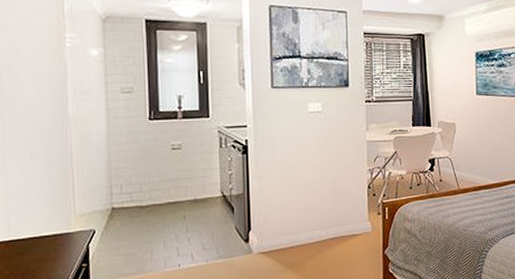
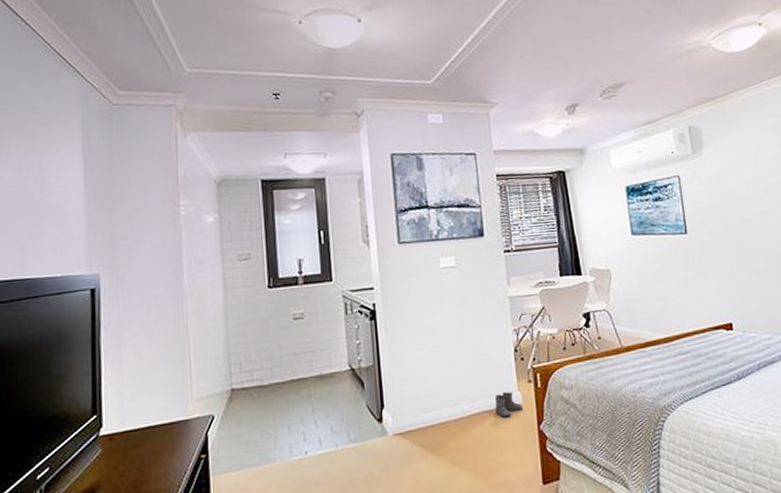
boots: none [348,221,372,243] -> present [495,391,524,418]

